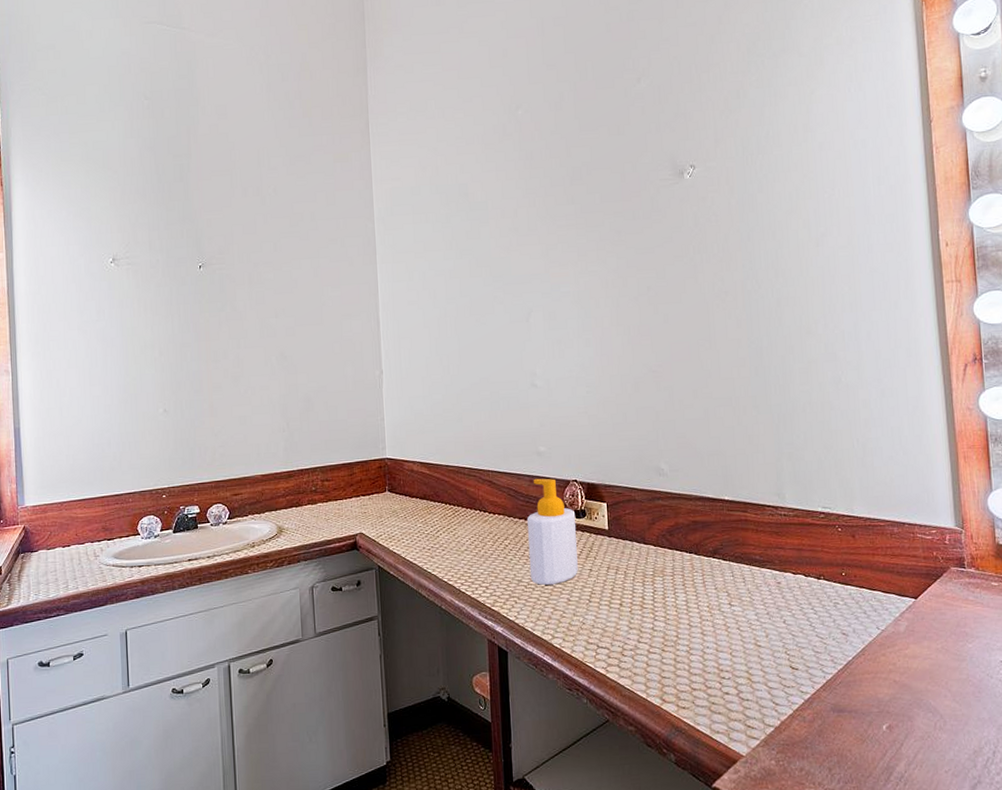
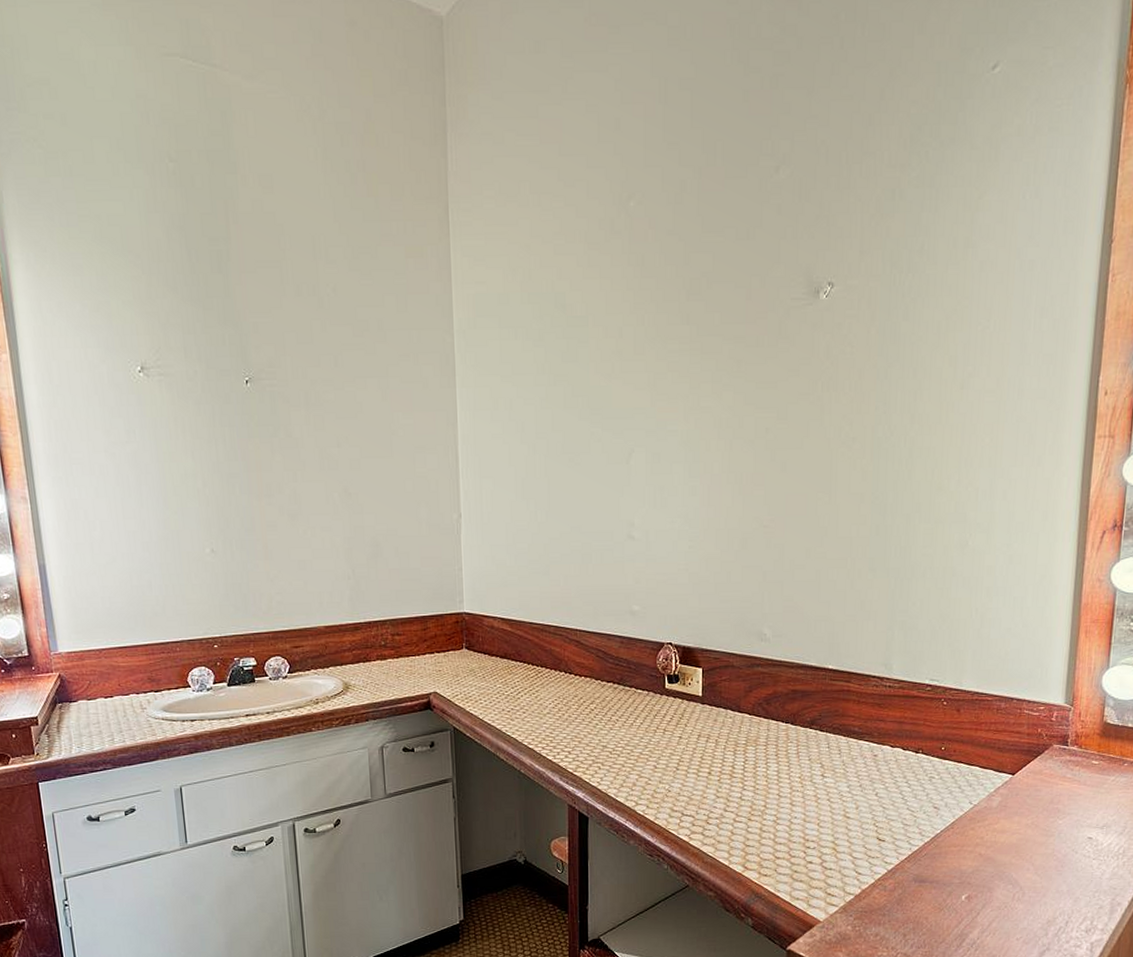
soap bottle: present [526,478,578,585] -> none [615,639,667,751]

